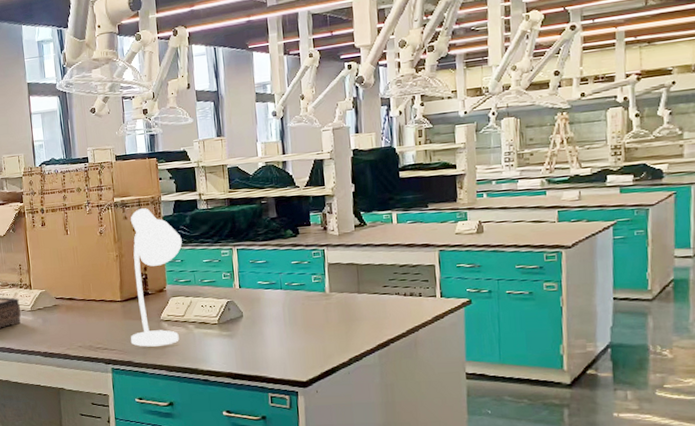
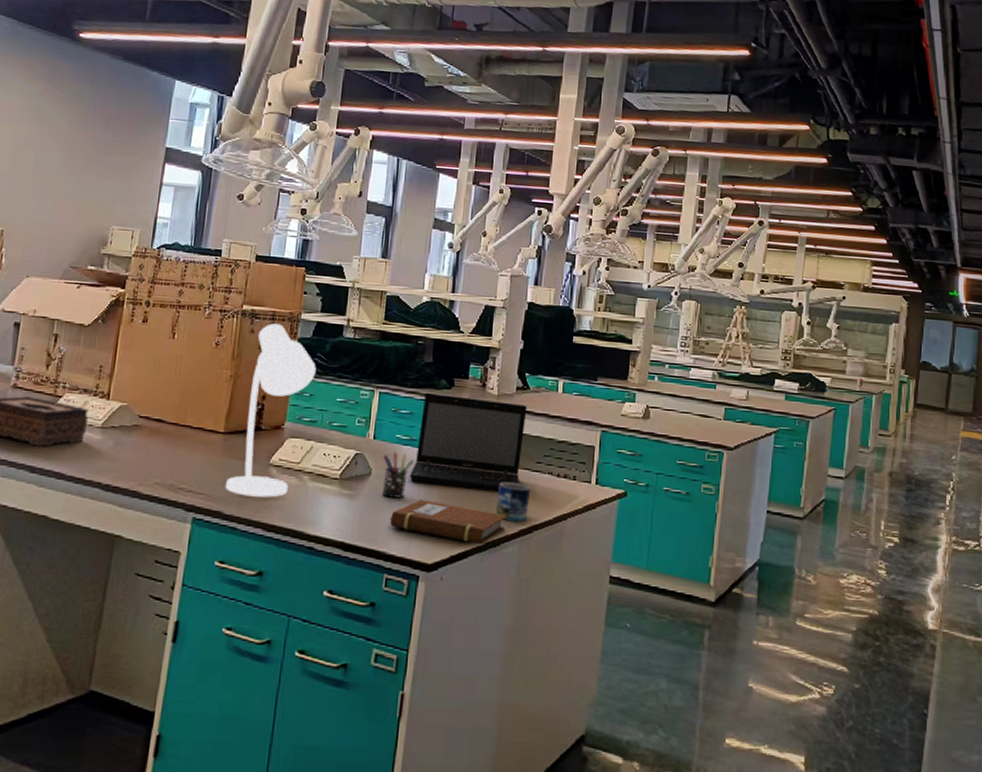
pen holder: none [250,295,277,334] -> present [381,451,415,499]
notebook: none [265,330,364,361] -> present [389,500,507,545]
laptop: none [274,239,372,317] -> present [409,392,527,492]
mug: none [353,305,383,339] -> present [495,482,530,522]

